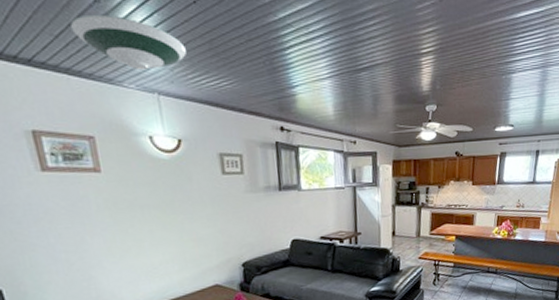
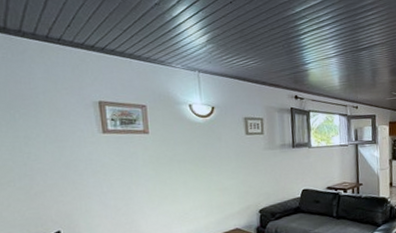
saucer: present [71,14,187,71] -> none [136,13,223,54]

